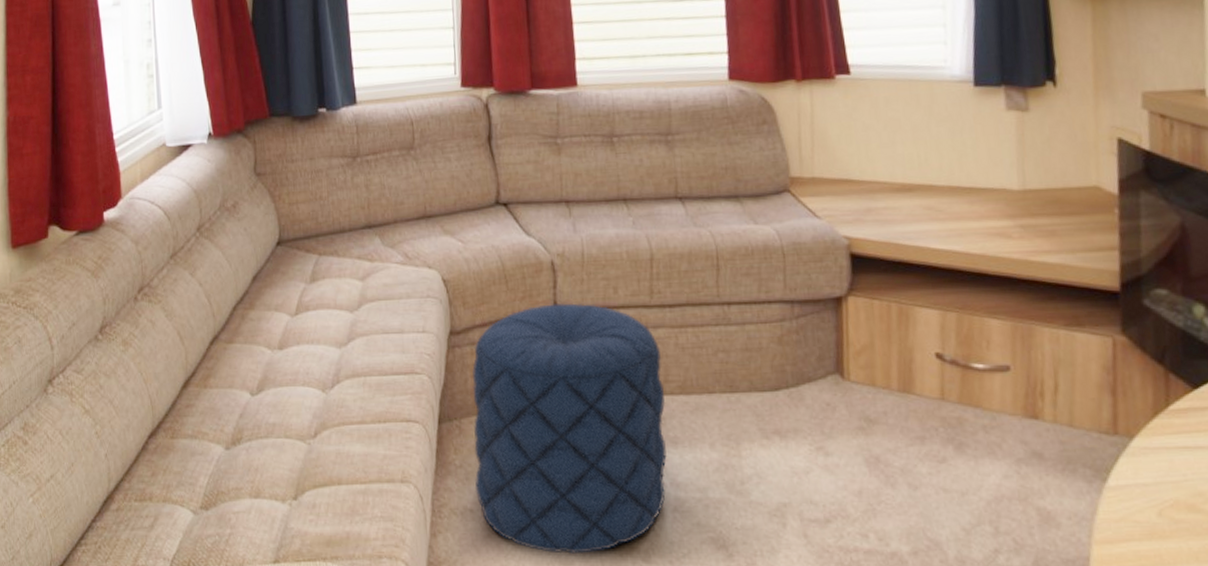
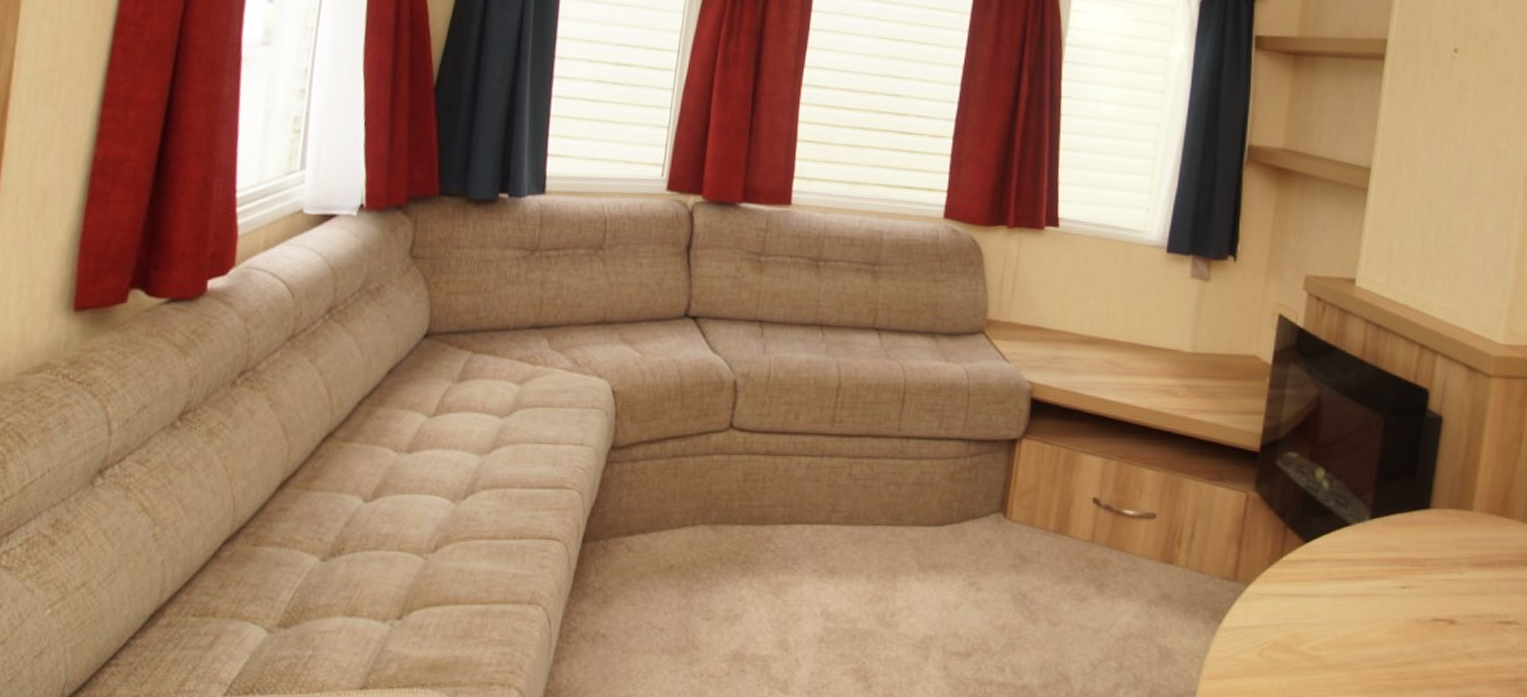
pouf: present [472,303,667,554] -> none [611,425,833,683]

